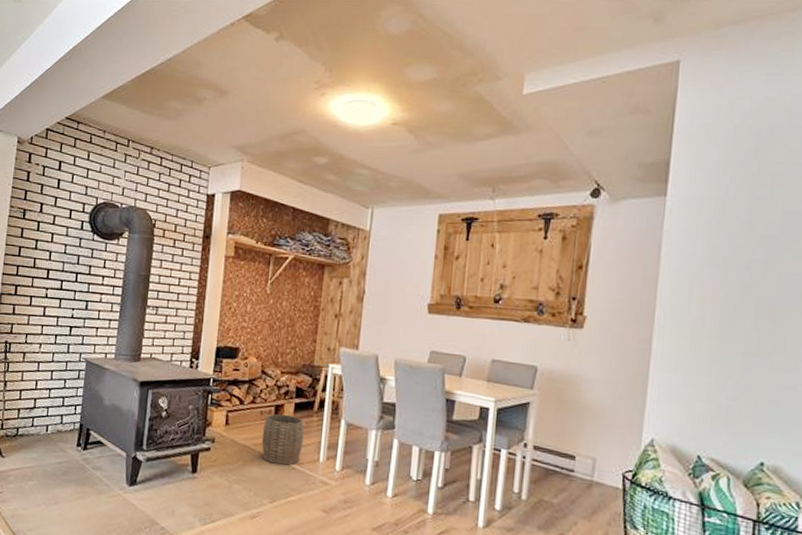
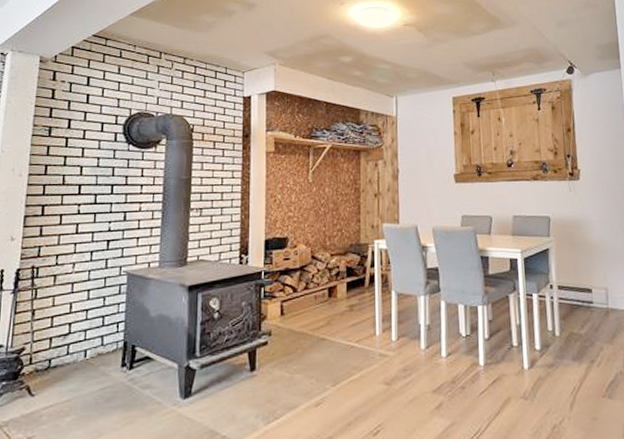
woven basket: present [261,414,305,466] -> none [318,295,359,346]

